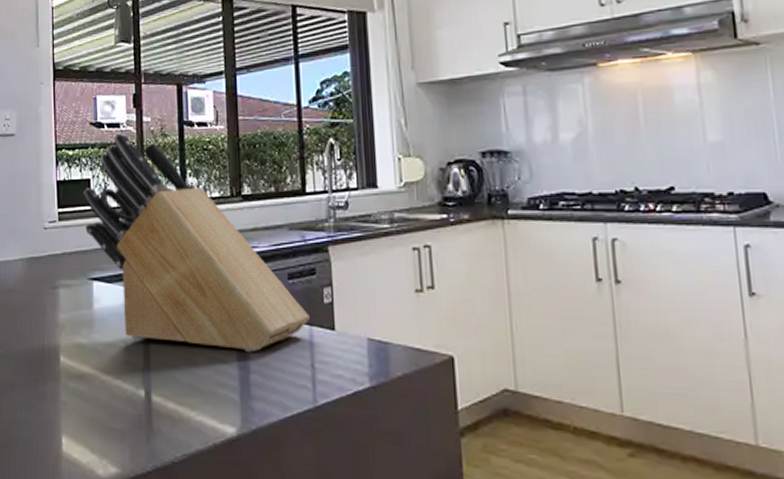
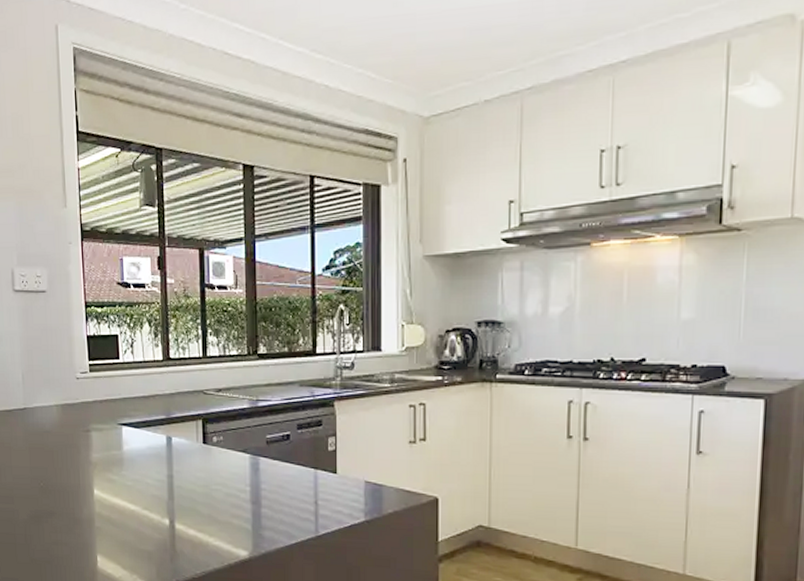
knife block: present [82,133,310,353] -> none [111,293,315,491]

